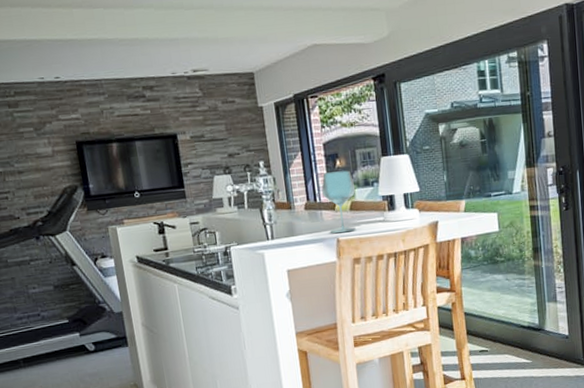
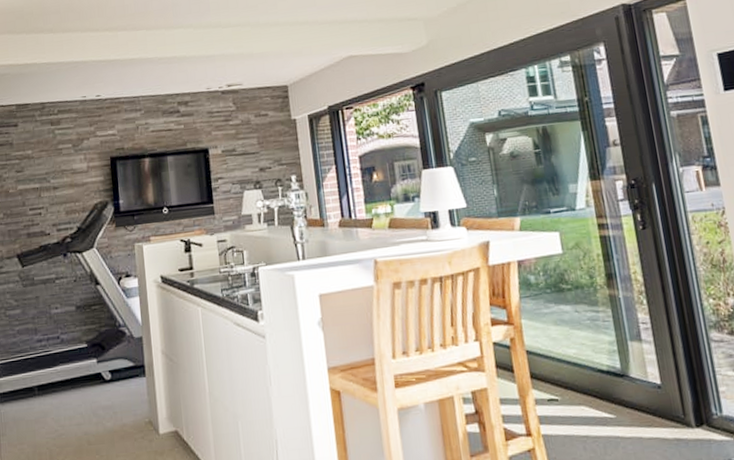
wine glass: present [321,170,356,234] -> none [357,184,395,254]

